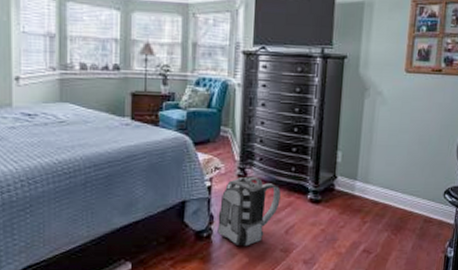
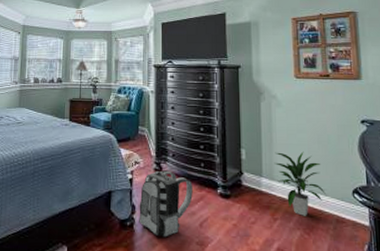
indoor plant: none [371,153,418,218] -> present [274,151,326,216]

